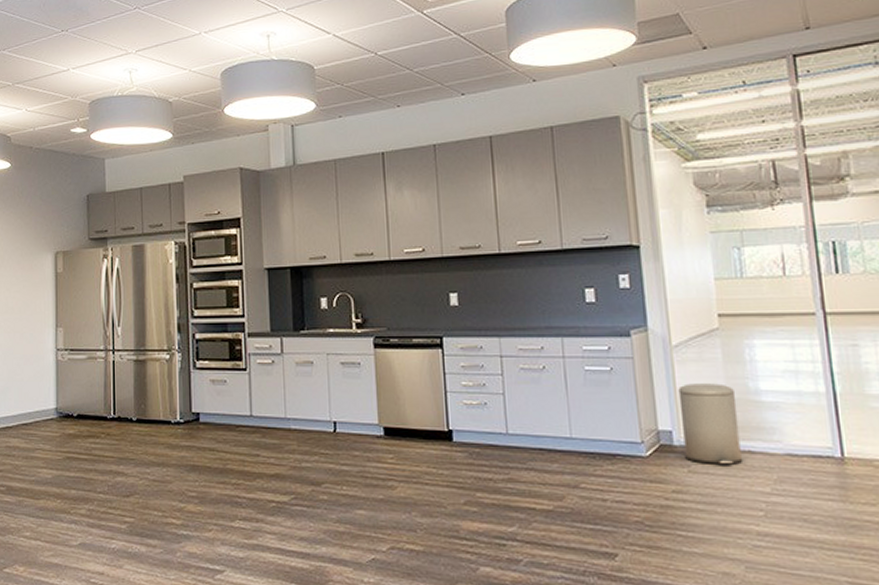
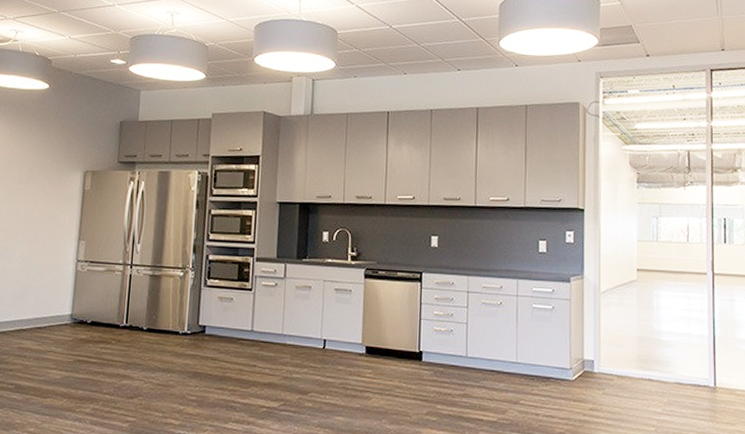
pedal bin: present [678,383,742,465] -> none [601,323,644,390]

